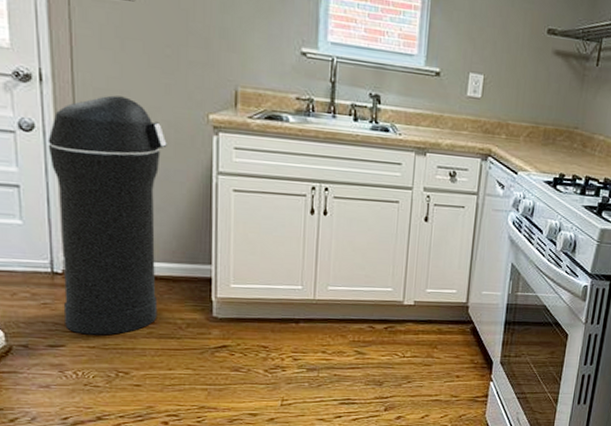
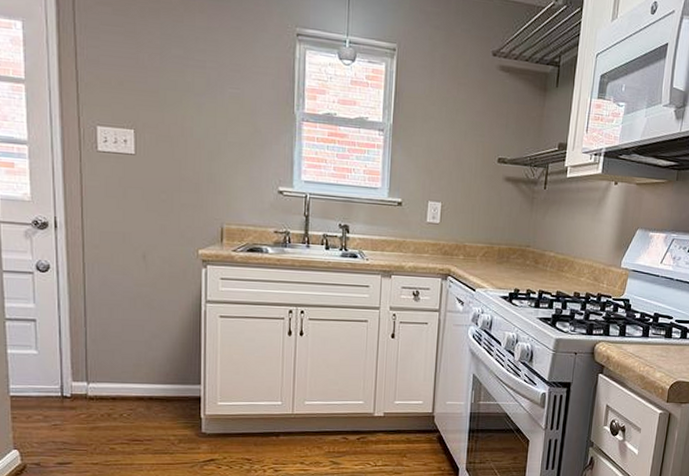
trash can: present [48,95,167,335] -> none [60,237,162,453]

